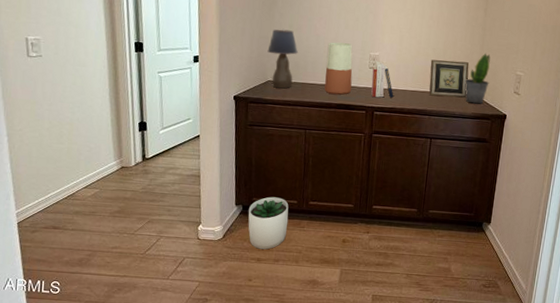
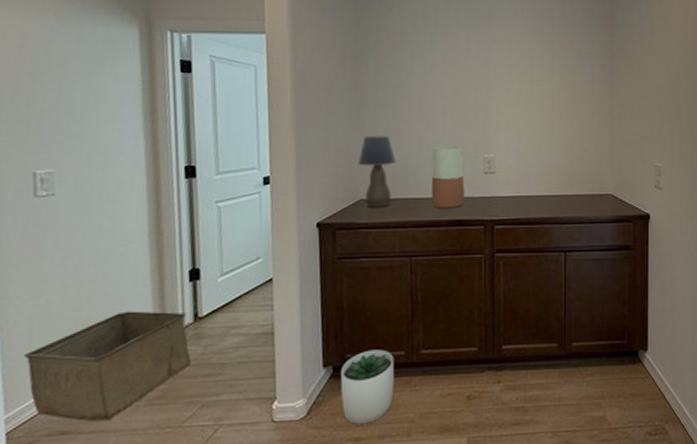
storage bin: none [26,148,141,224] -> present [24,311,191,422]
books: present [371,60,394,98] -> none [488,163,516,209]
picture frame: present [429,59,470,98] -> none [556,156,602,200]
potted plant: present [464,53,491,104] -> none [597,144,626,205]

